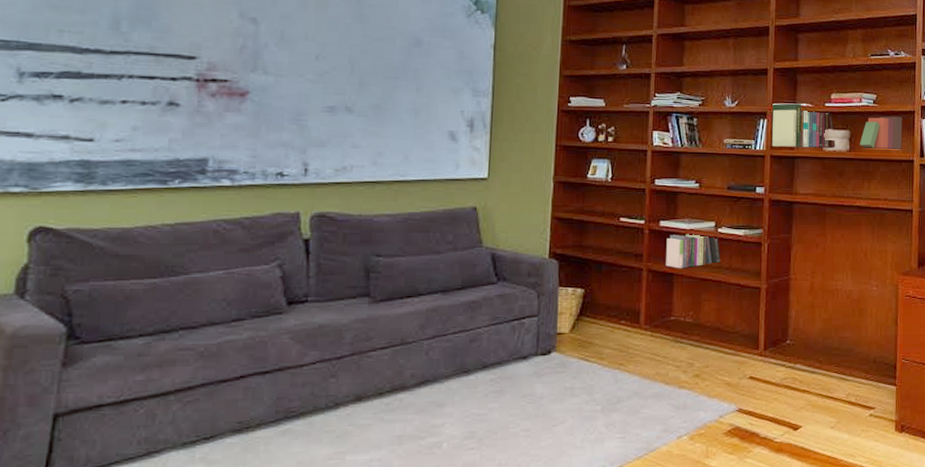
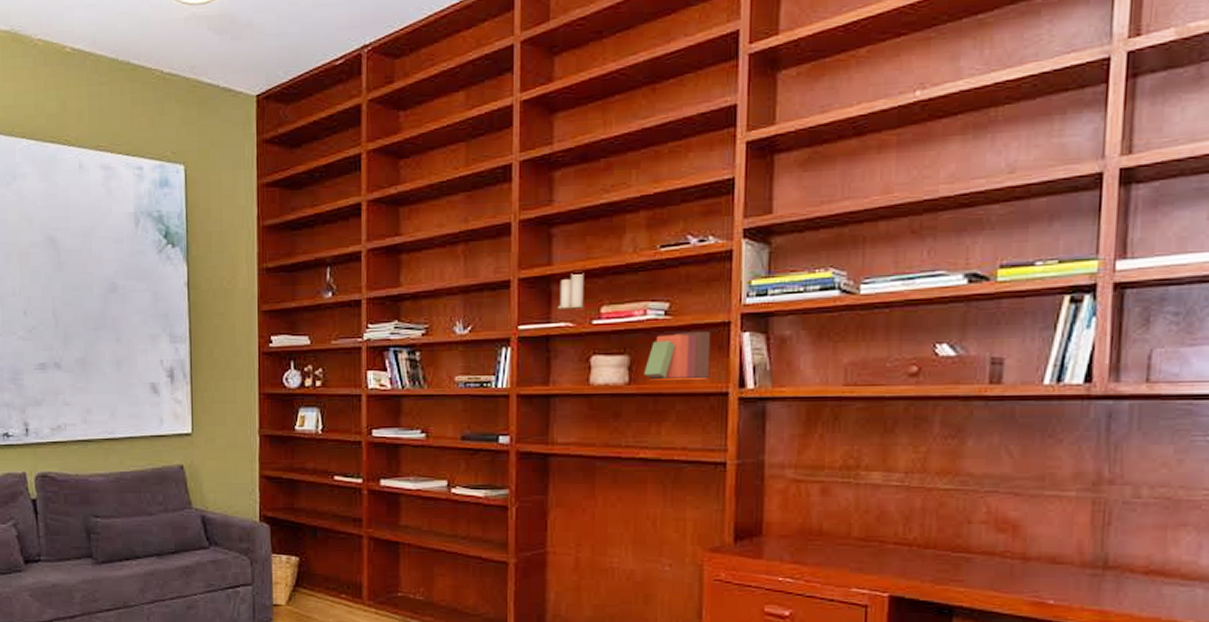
books: present [666,234,721,269] -> none [389,495,456,537]
books: present [771,103,836,148] -> none [517,323,609,383]
candle: none [801,67,820,94] -> present [558,271,584,309]

